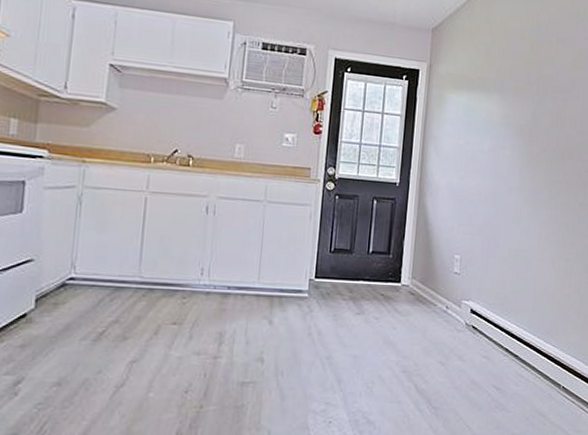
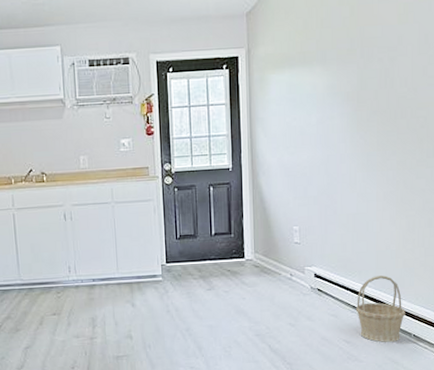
basket: none [508,318,557,393] -> present [355,275,405,343]

